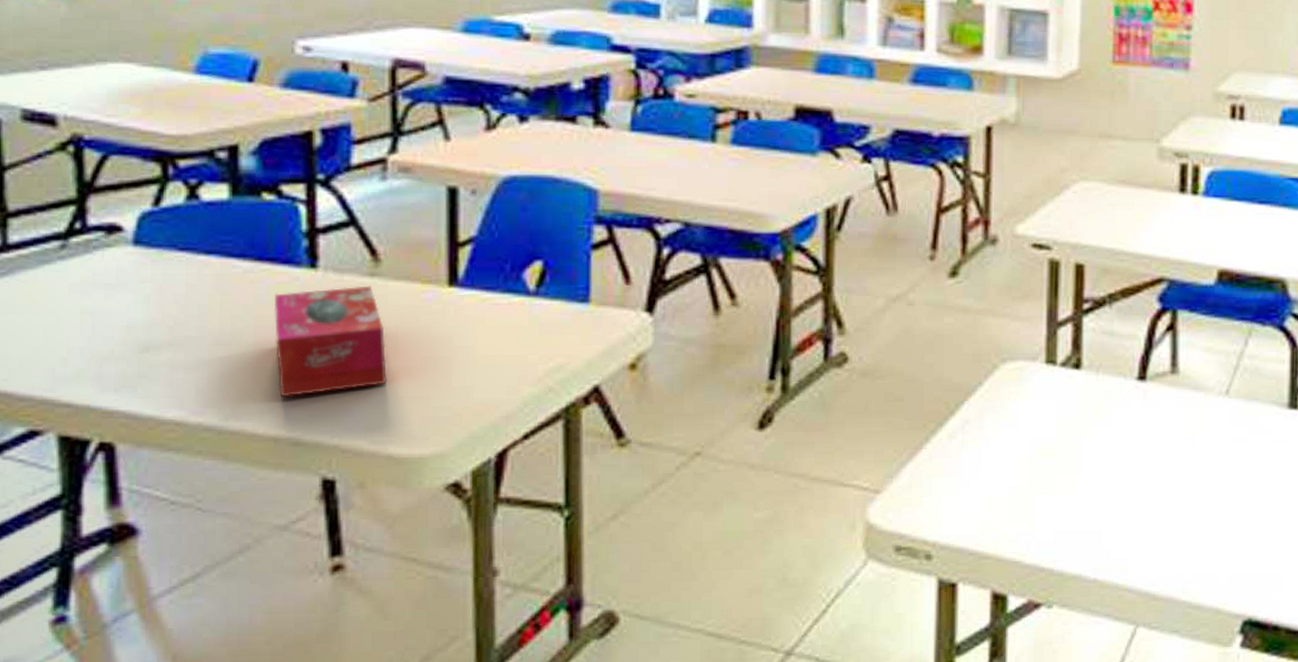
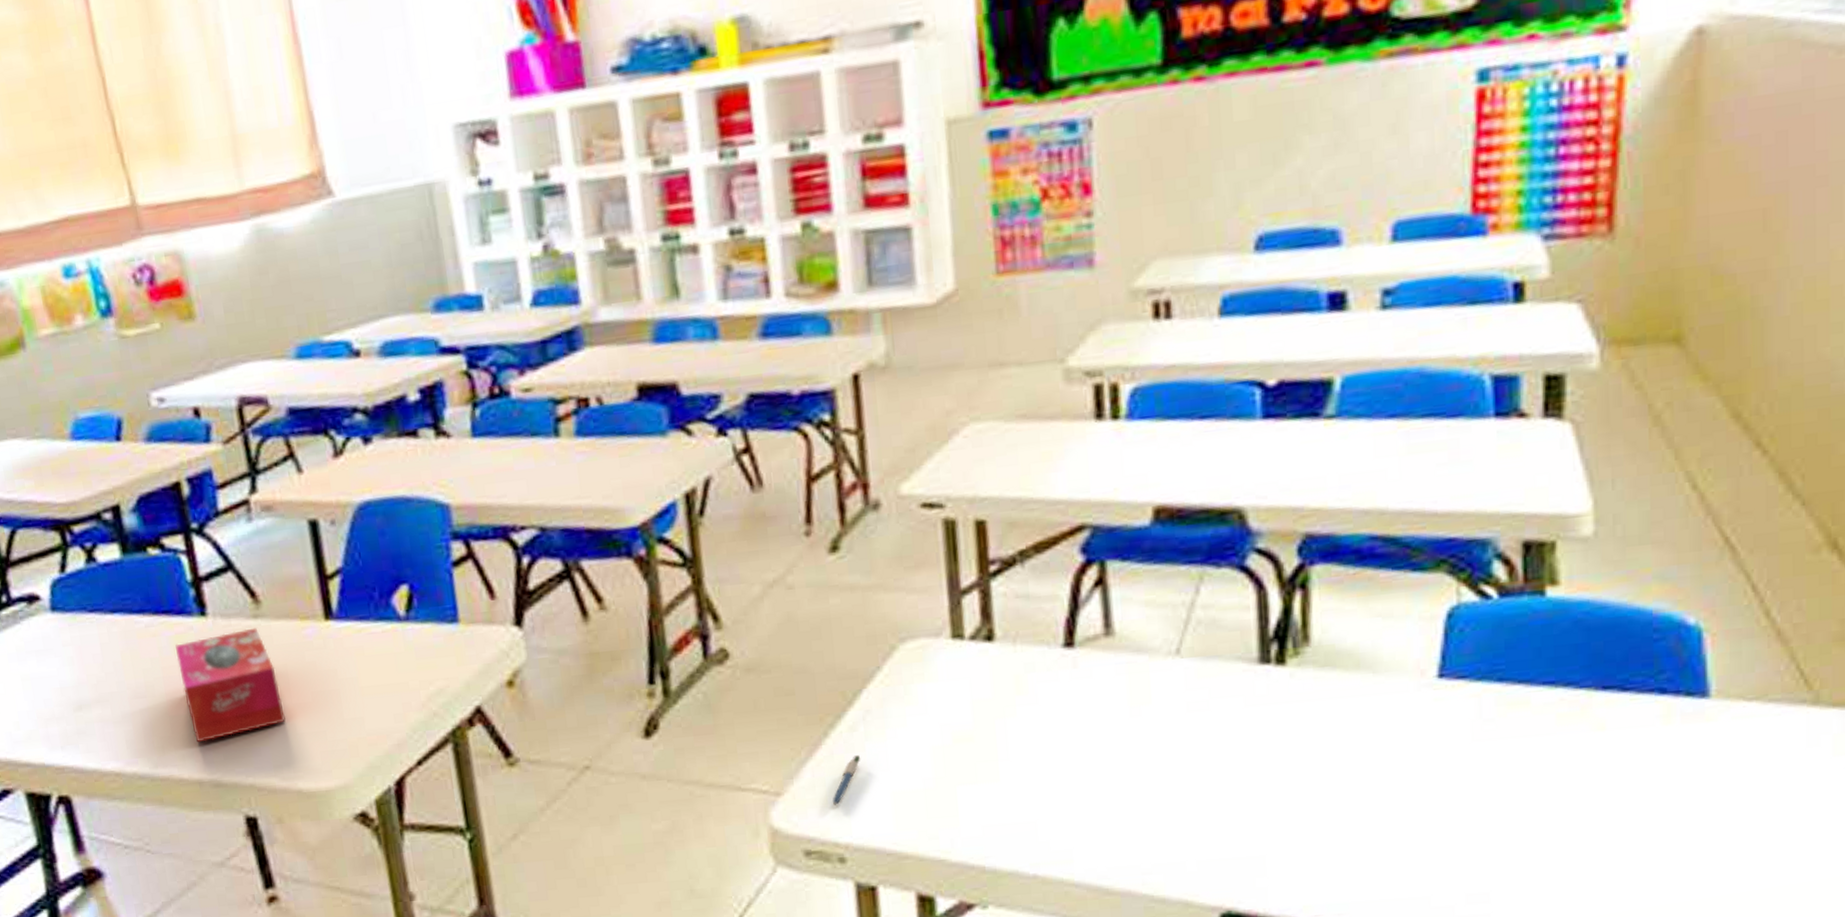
pen: none [926,461,956,505] -> present [833,755,861,805]

